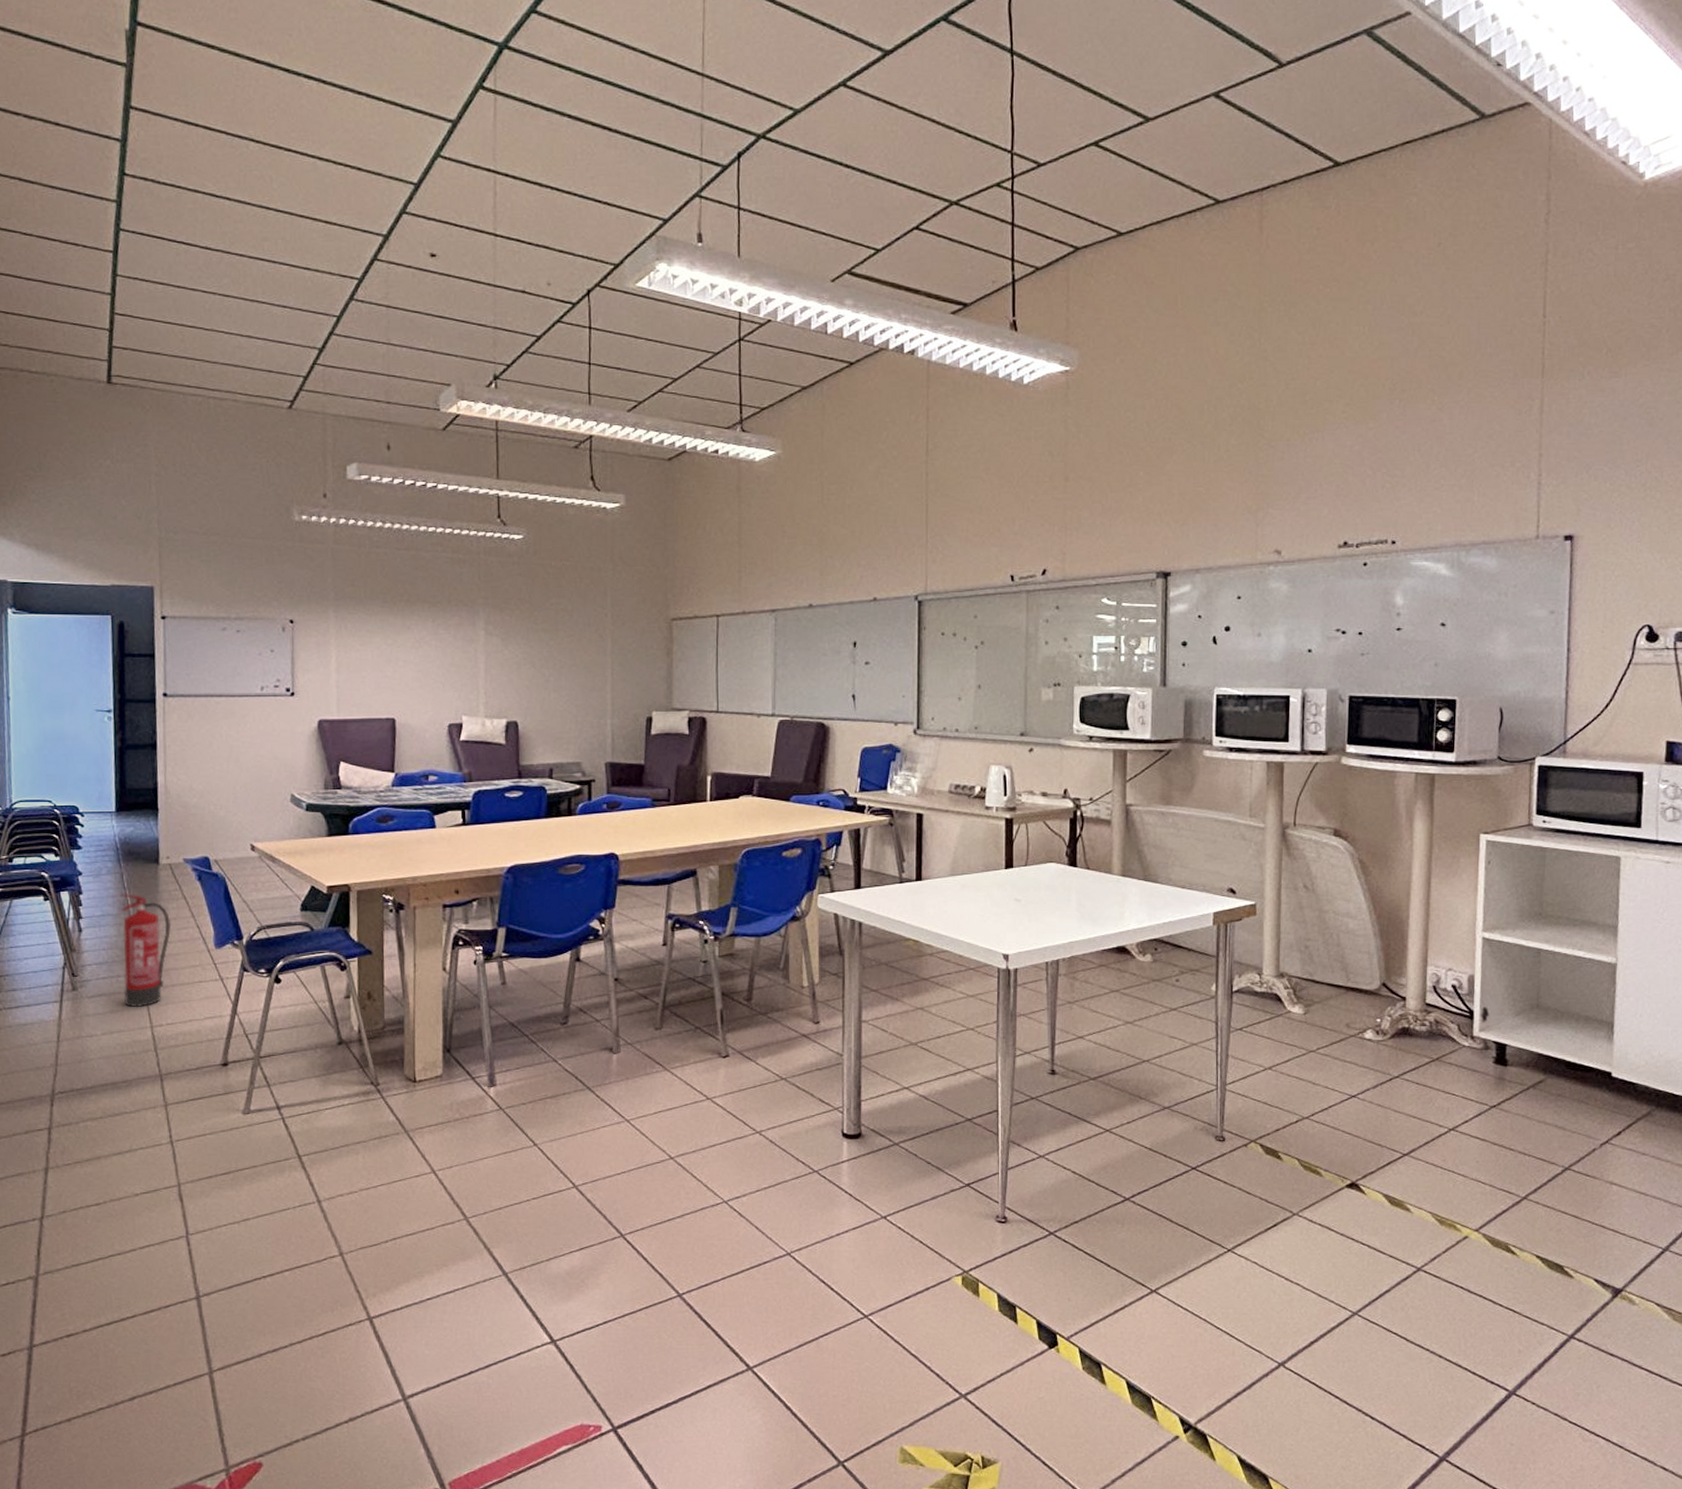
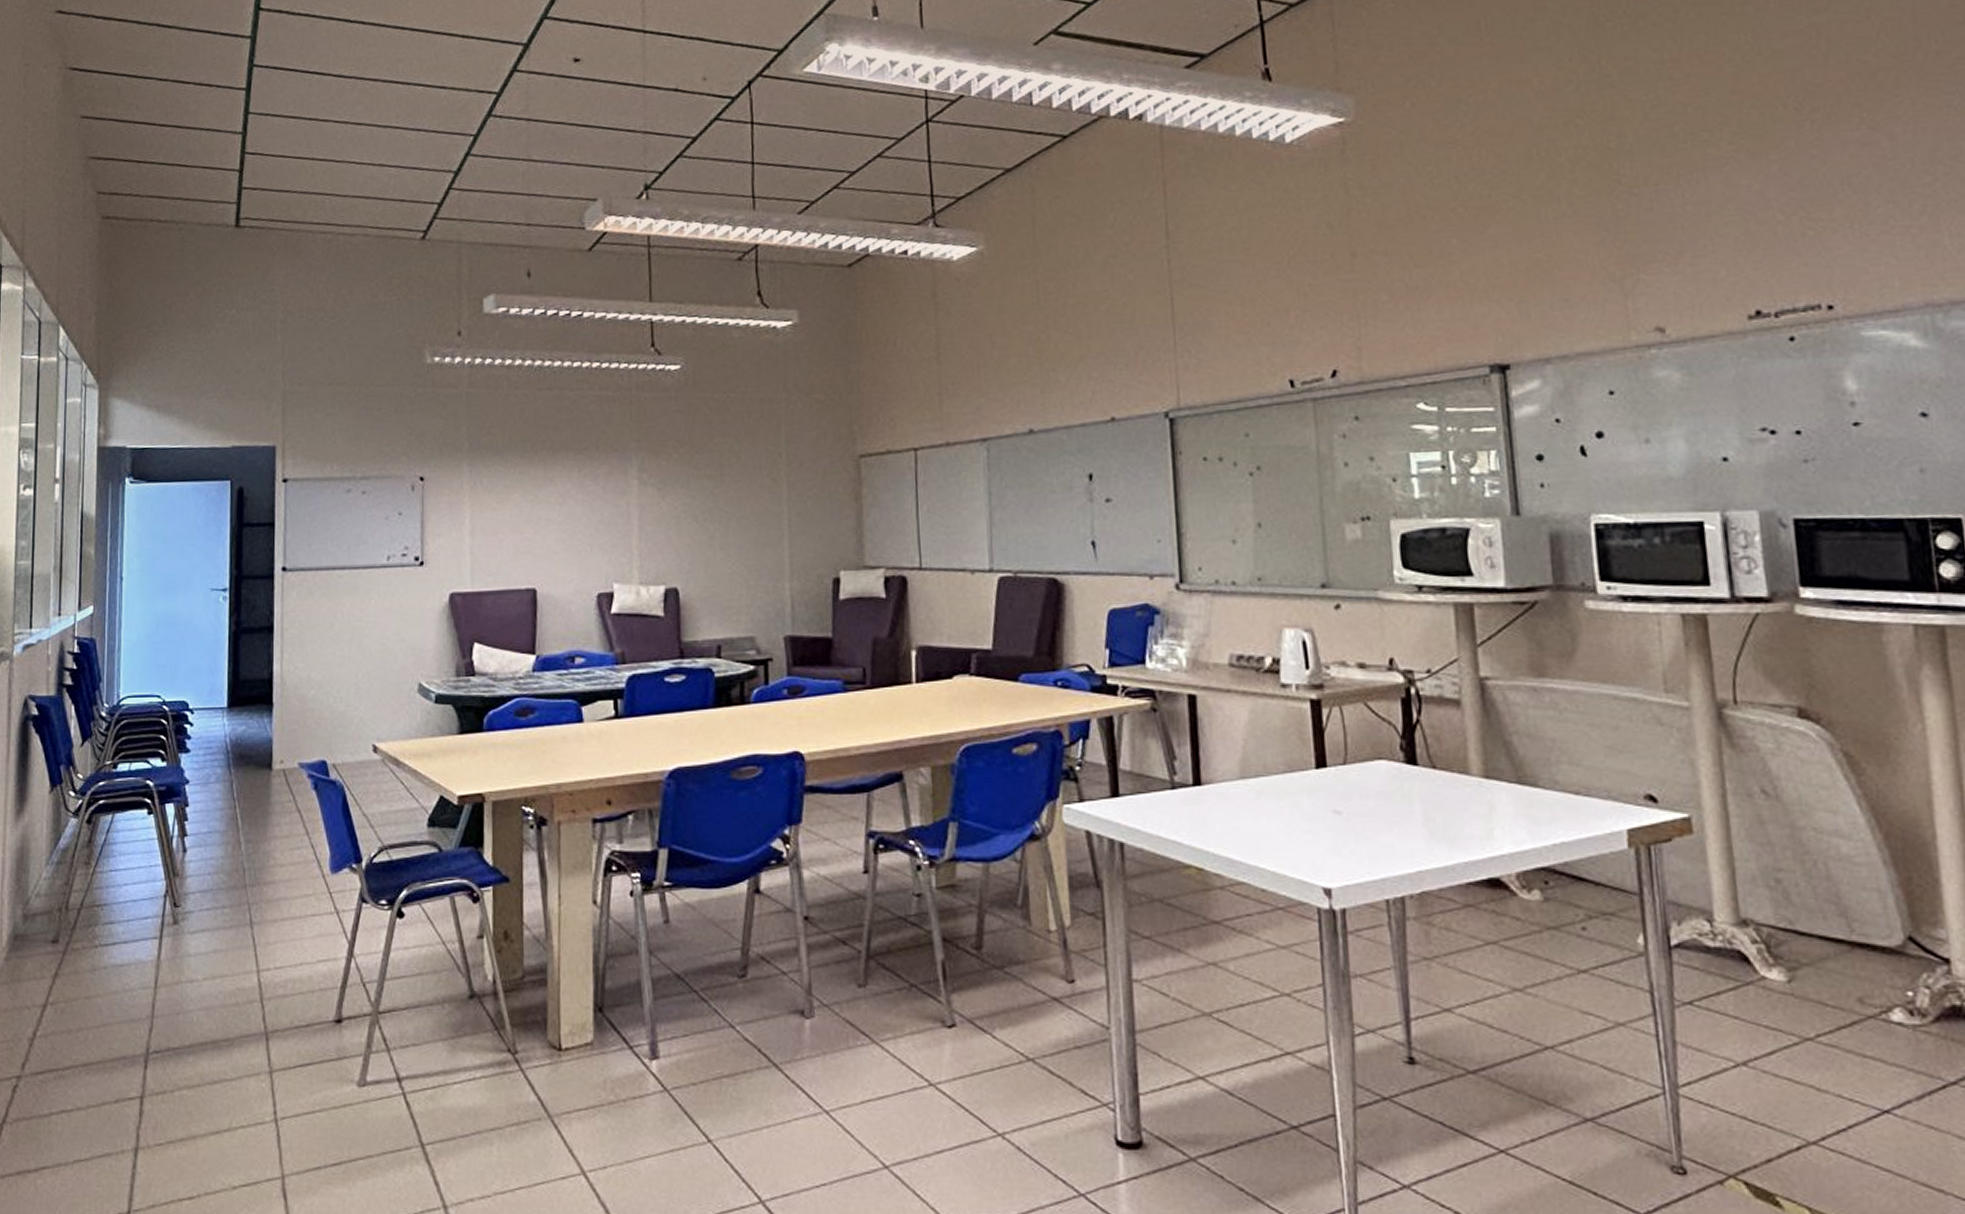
fire extinguisher: present [120,894,172,1008] -> none [228,806,284,947]

